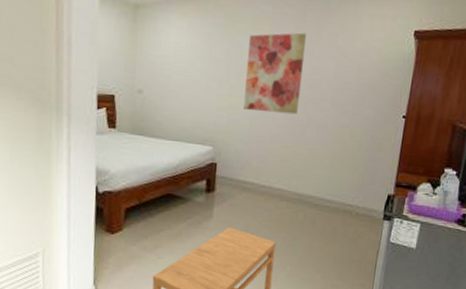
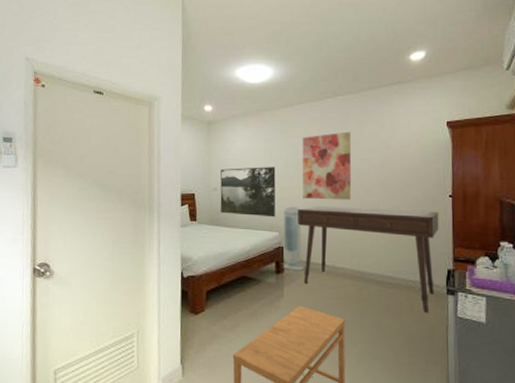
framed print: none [145,66,215,129] -> present [220,167,276,217]
air purifier: none [214,118,239,191] -> present [282,207,305,271]
desk: none [235,119,389,238] -> present [298,206,439,313]

